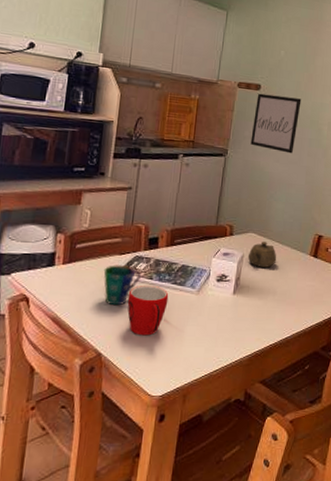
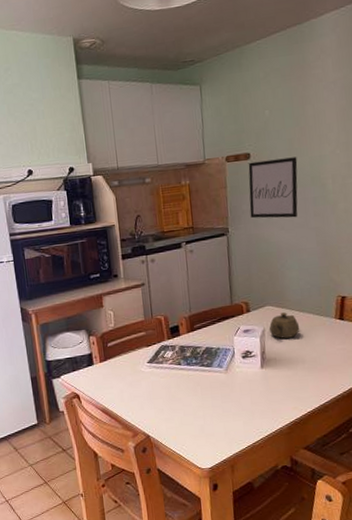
cup: present [103,265,141,306] -> none [136,355,170,393]
mug: present [127,284,169,336] -> none [162,370,200,417]

